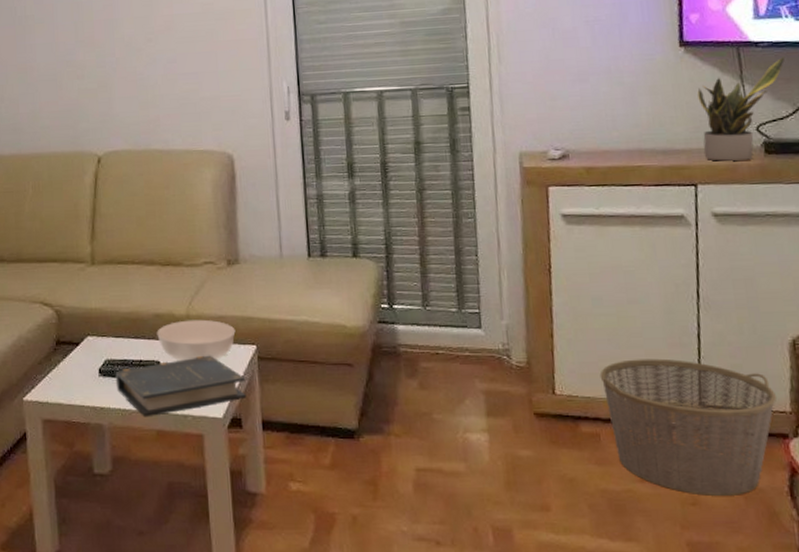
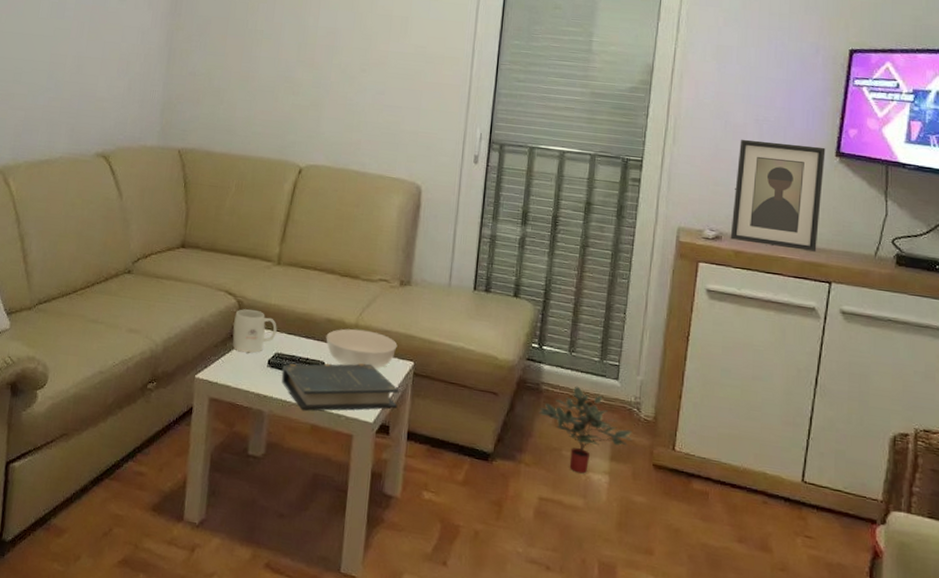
mug: none [55,317,103,365] -> present [232,309,277,354]
potted plant: none [400,342,507,436] -> present [538,386,632,474]
picture frame: none [572,39,675,156] -> present [730,139,826,252]
basket: present [599,358,776,496] -> none [717,430,871,569]
potted plant: present [697,57,785,162] -> none [842,181,928,269]

